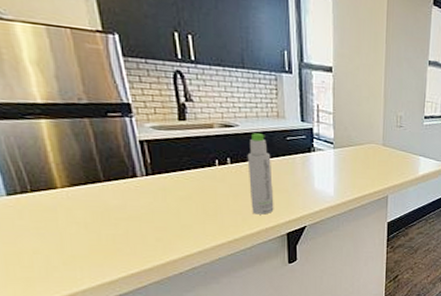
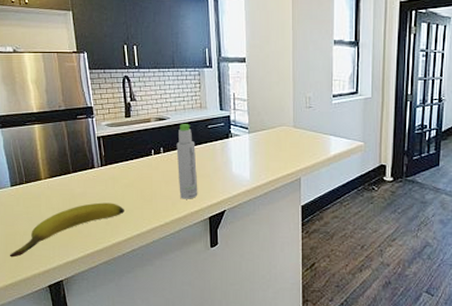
banana: none [11,217,180,281] -> present [9,202,124,258]

